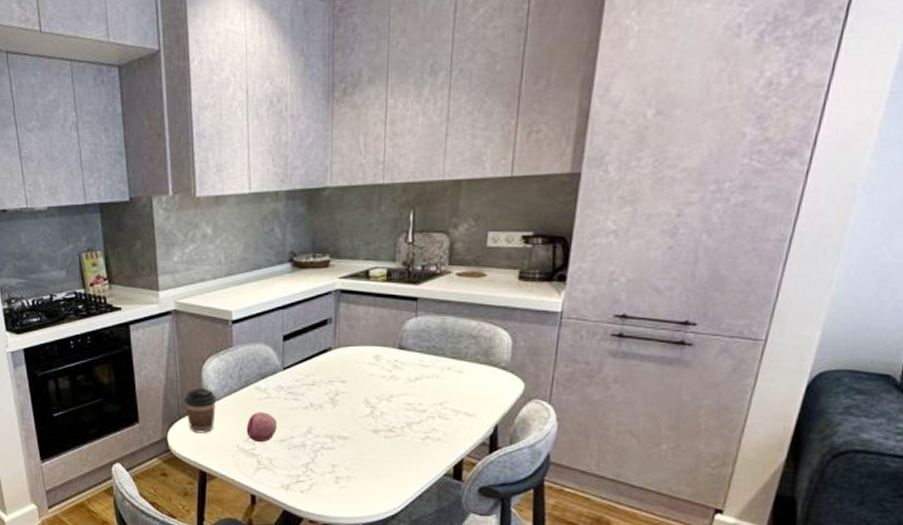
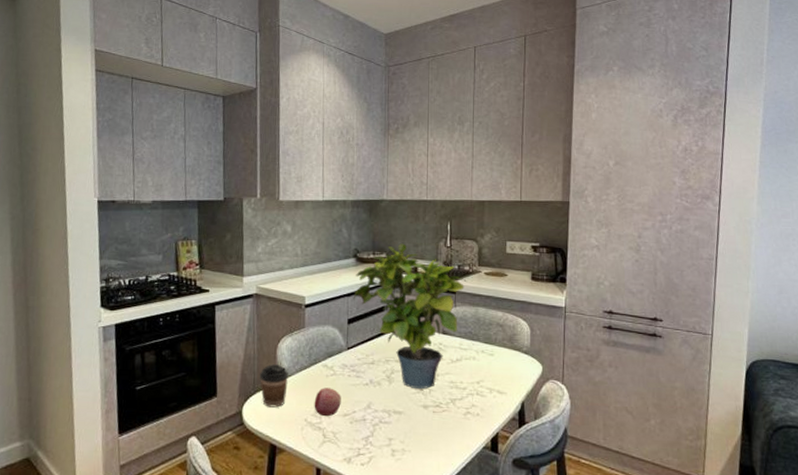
potted plant: none [289,242,432,413] -> present [353,243,467,390]

